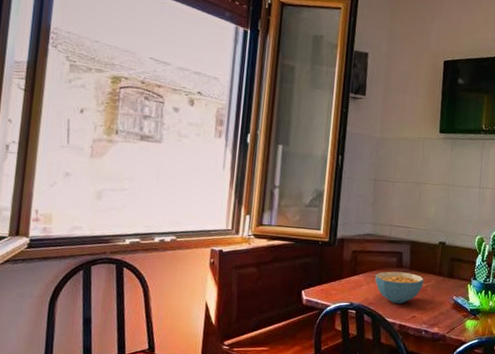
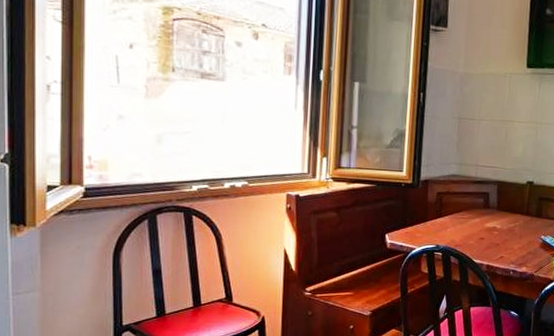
cereal bowl: present [374,271,425,304] -> none [461,212,512,244]

